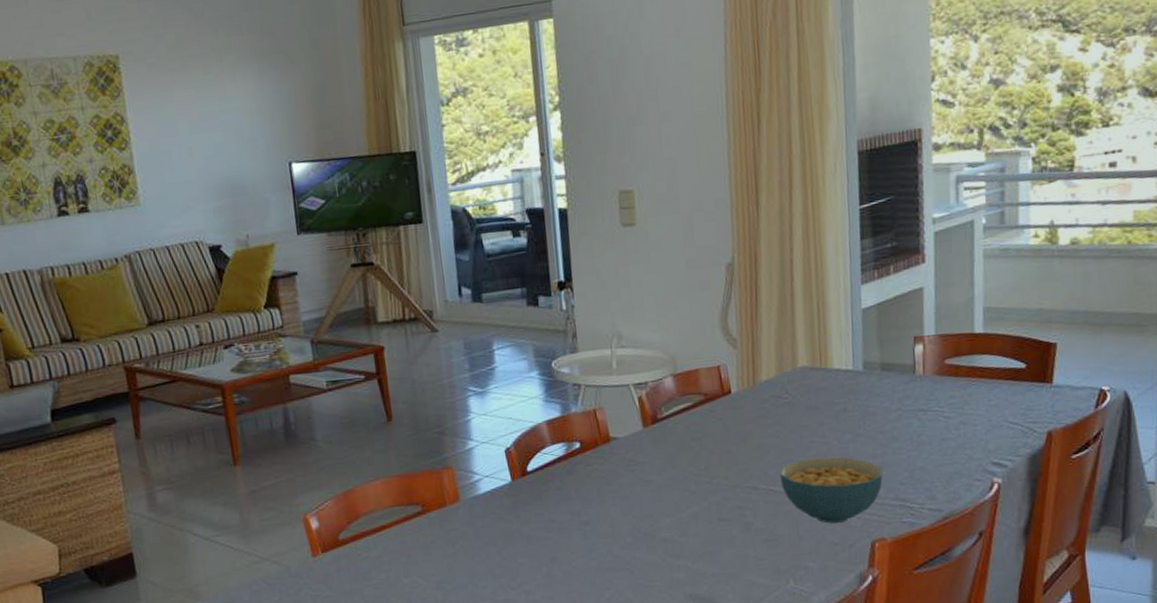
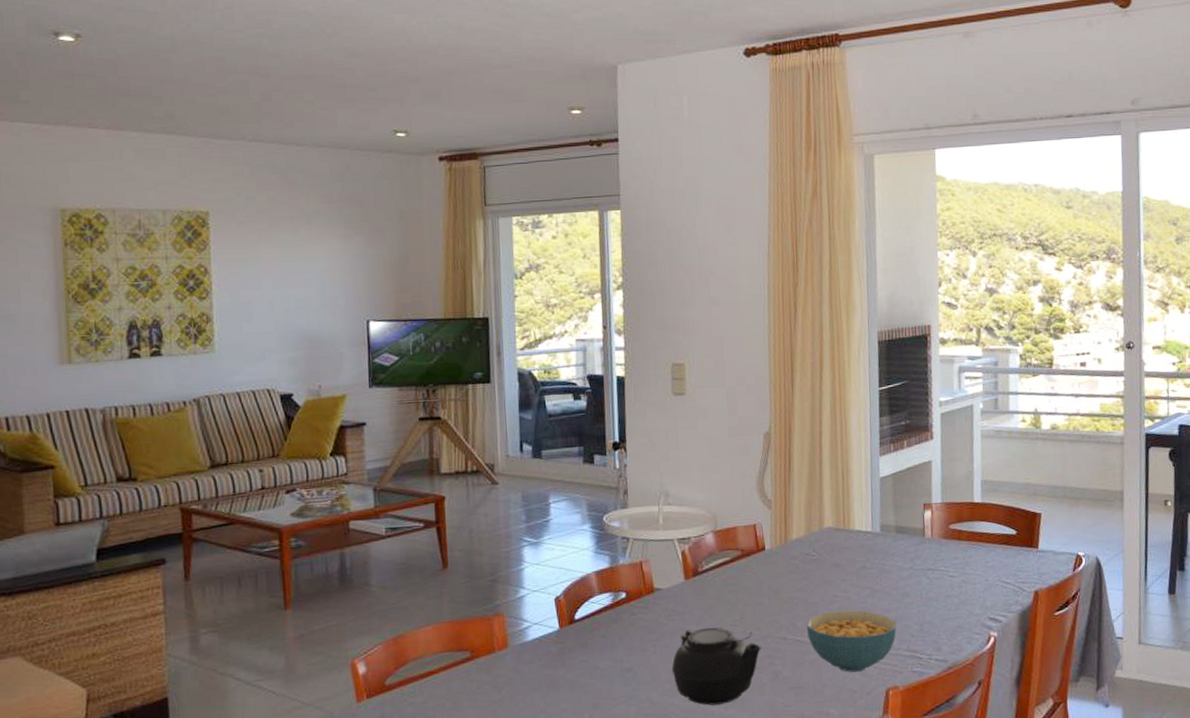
teapot: none [632,477,731,559] -> present [671,627,762,706]

